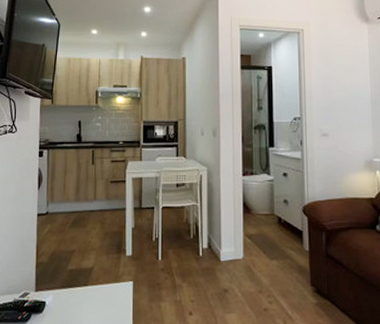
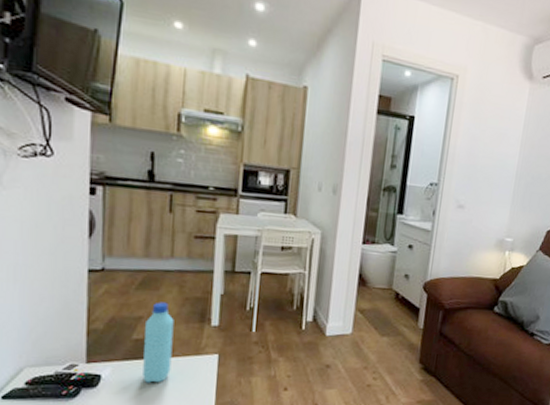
water bottle: none [76,237,98,309] -> present [142,302,174,383]

